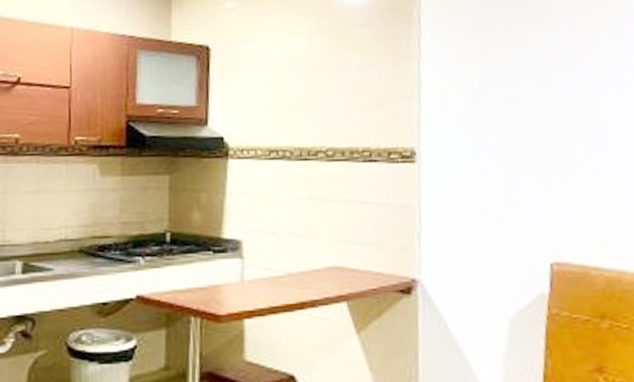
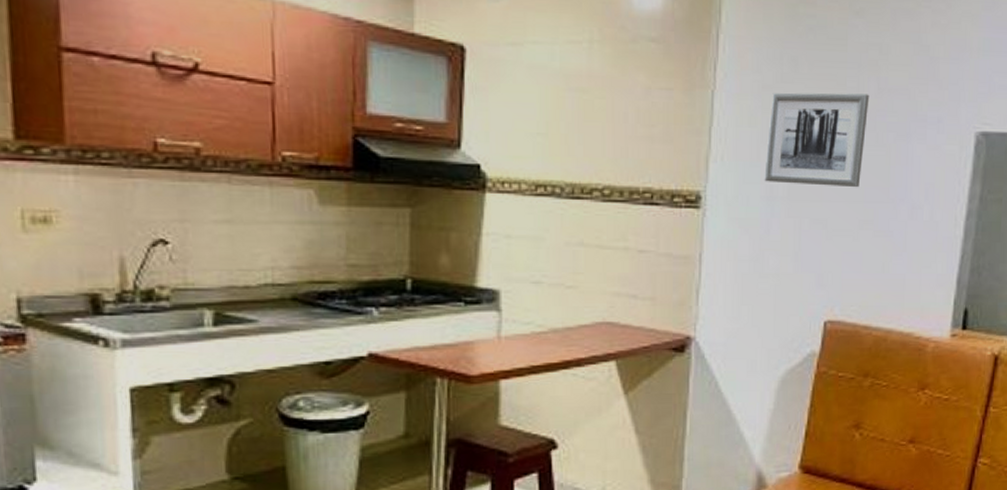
wall art: none [474,52,571,136] -> present [764,92,870,188]

